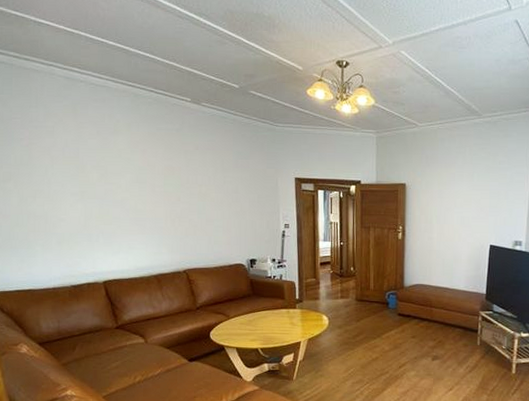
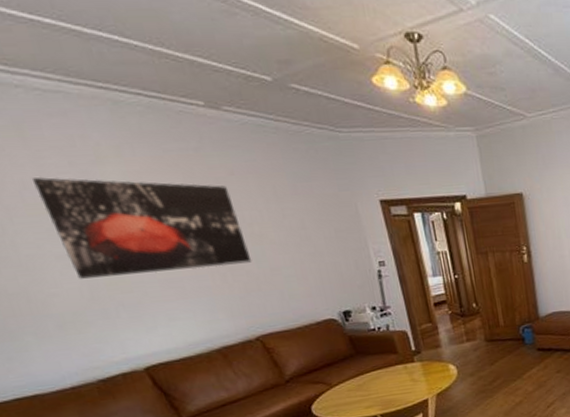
wall art: none [73,140,195,214] -> present [33,177,252,279]

